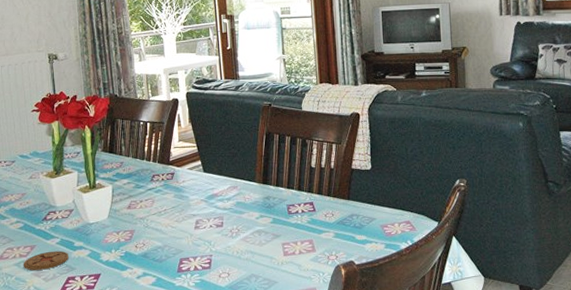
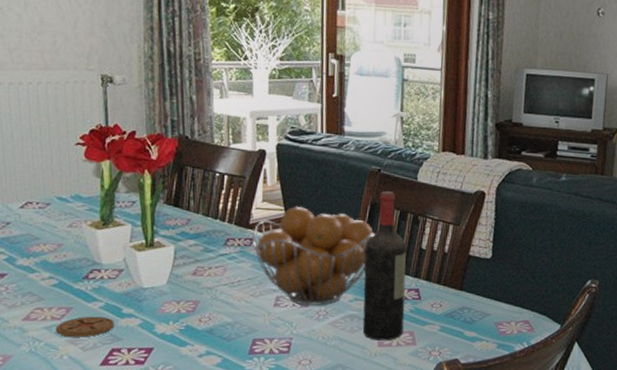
fruit basket: none [173,142,272,226] -> present [252,205,375,306]
wine bottle: none [264,121,304,251] -> present [362,191,407,341]

